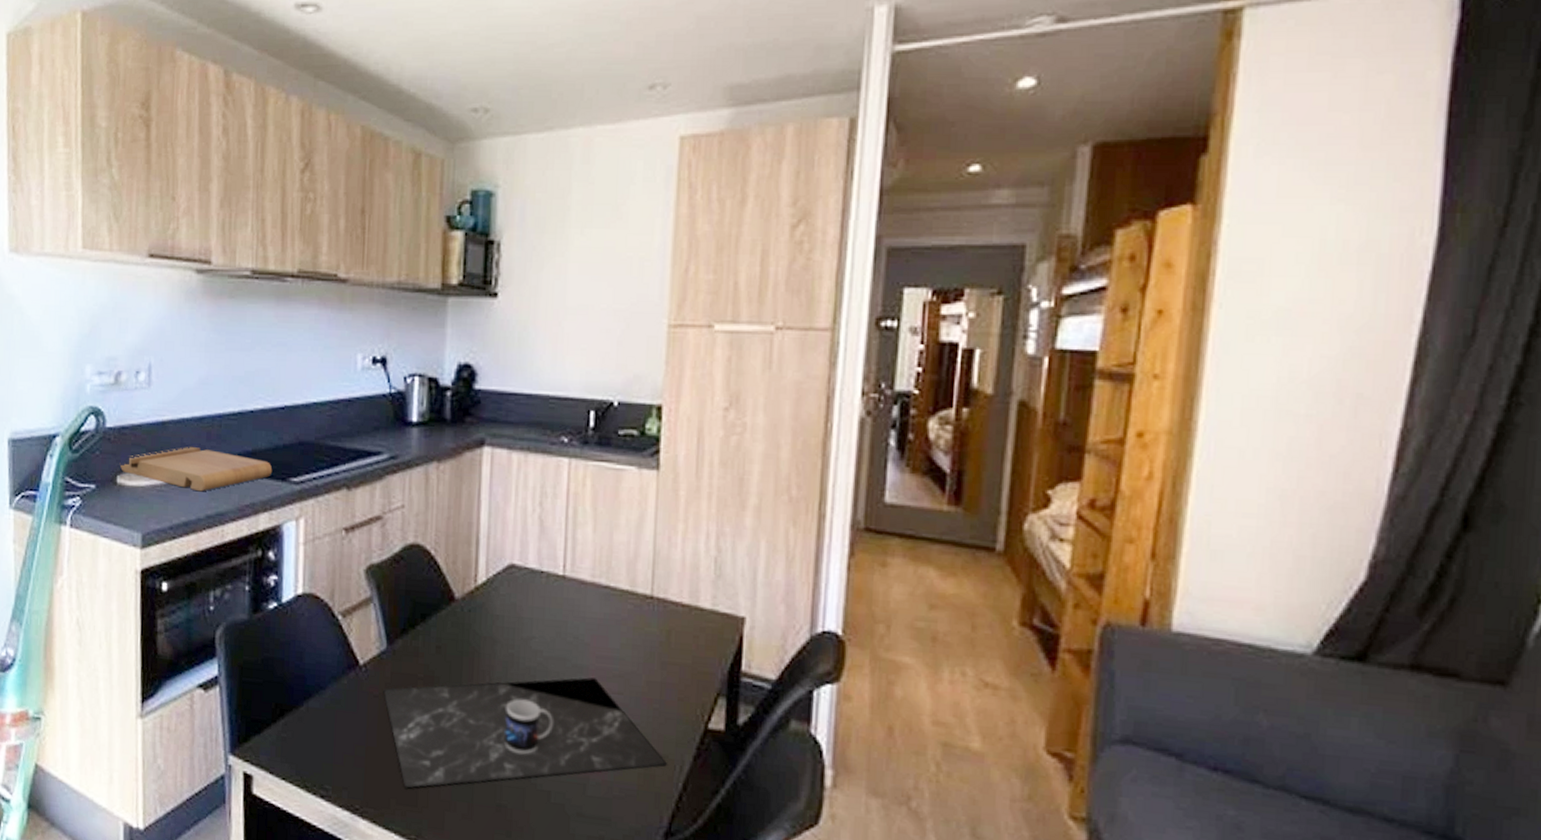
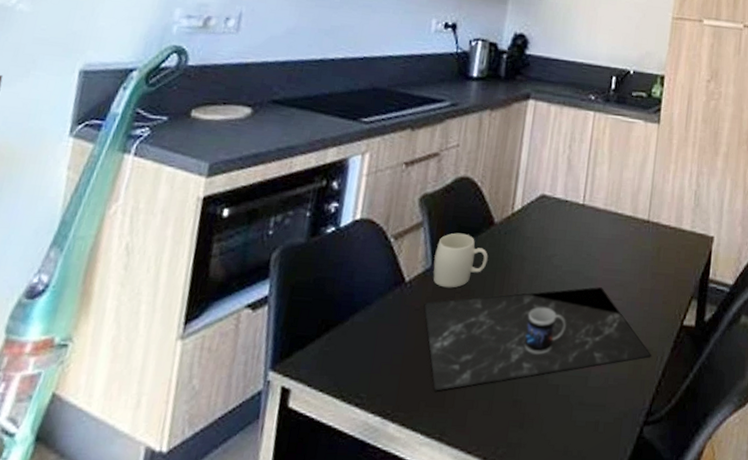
cutting board: present [120,446,273,492] -> none [197,86,346,127]
mug: none [389,609,452,674] -> present [433,233,488,288]

